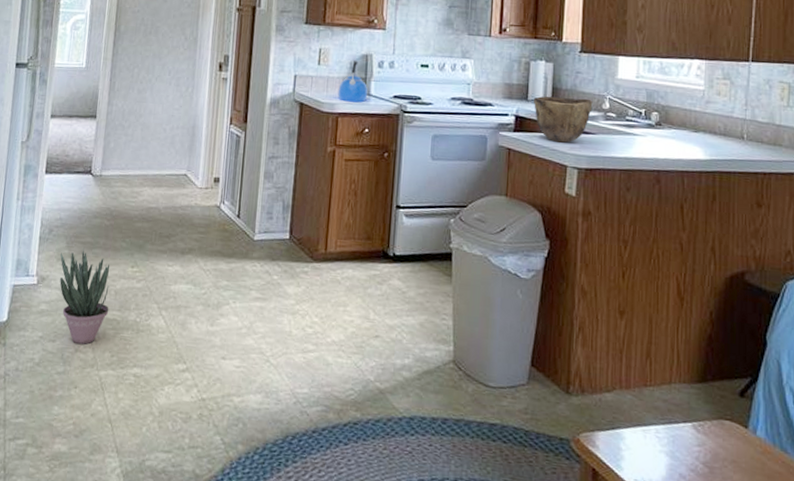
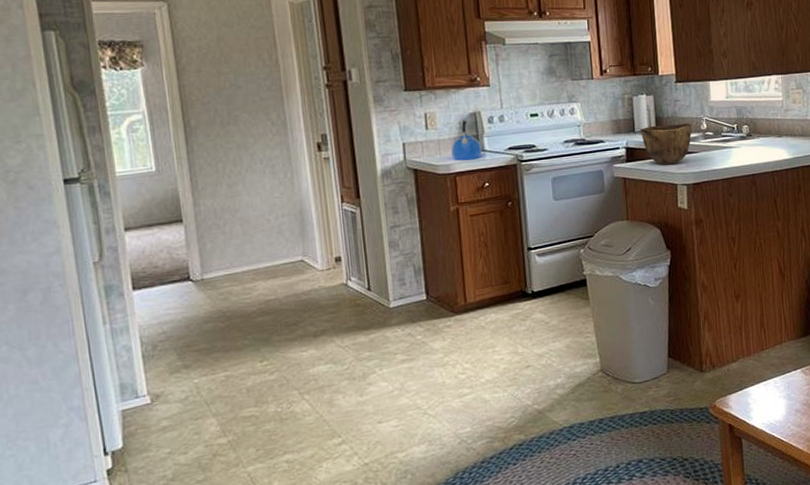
potted plant: present [60,248,110,345] -> none [173,356,244,449]

